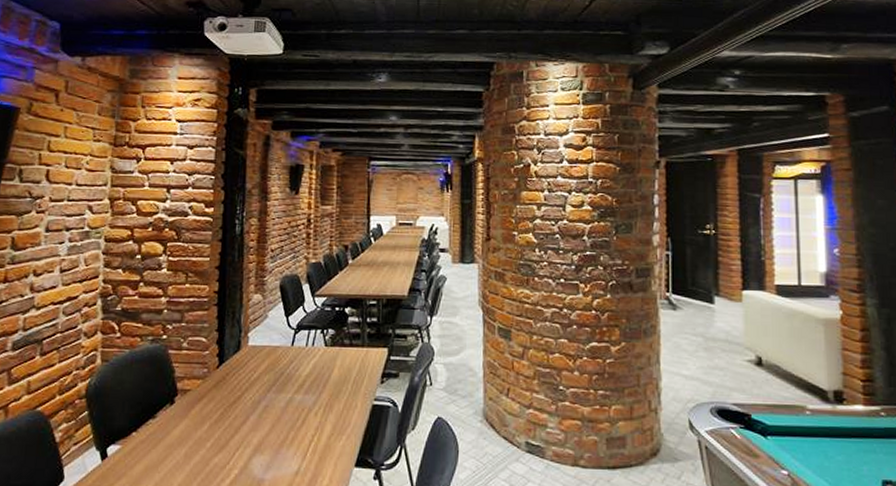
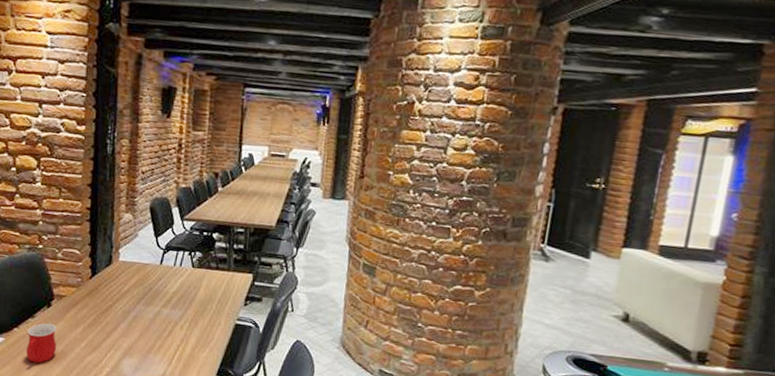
mug: none [145,423,180,472] -> present [26,323,57,363]

